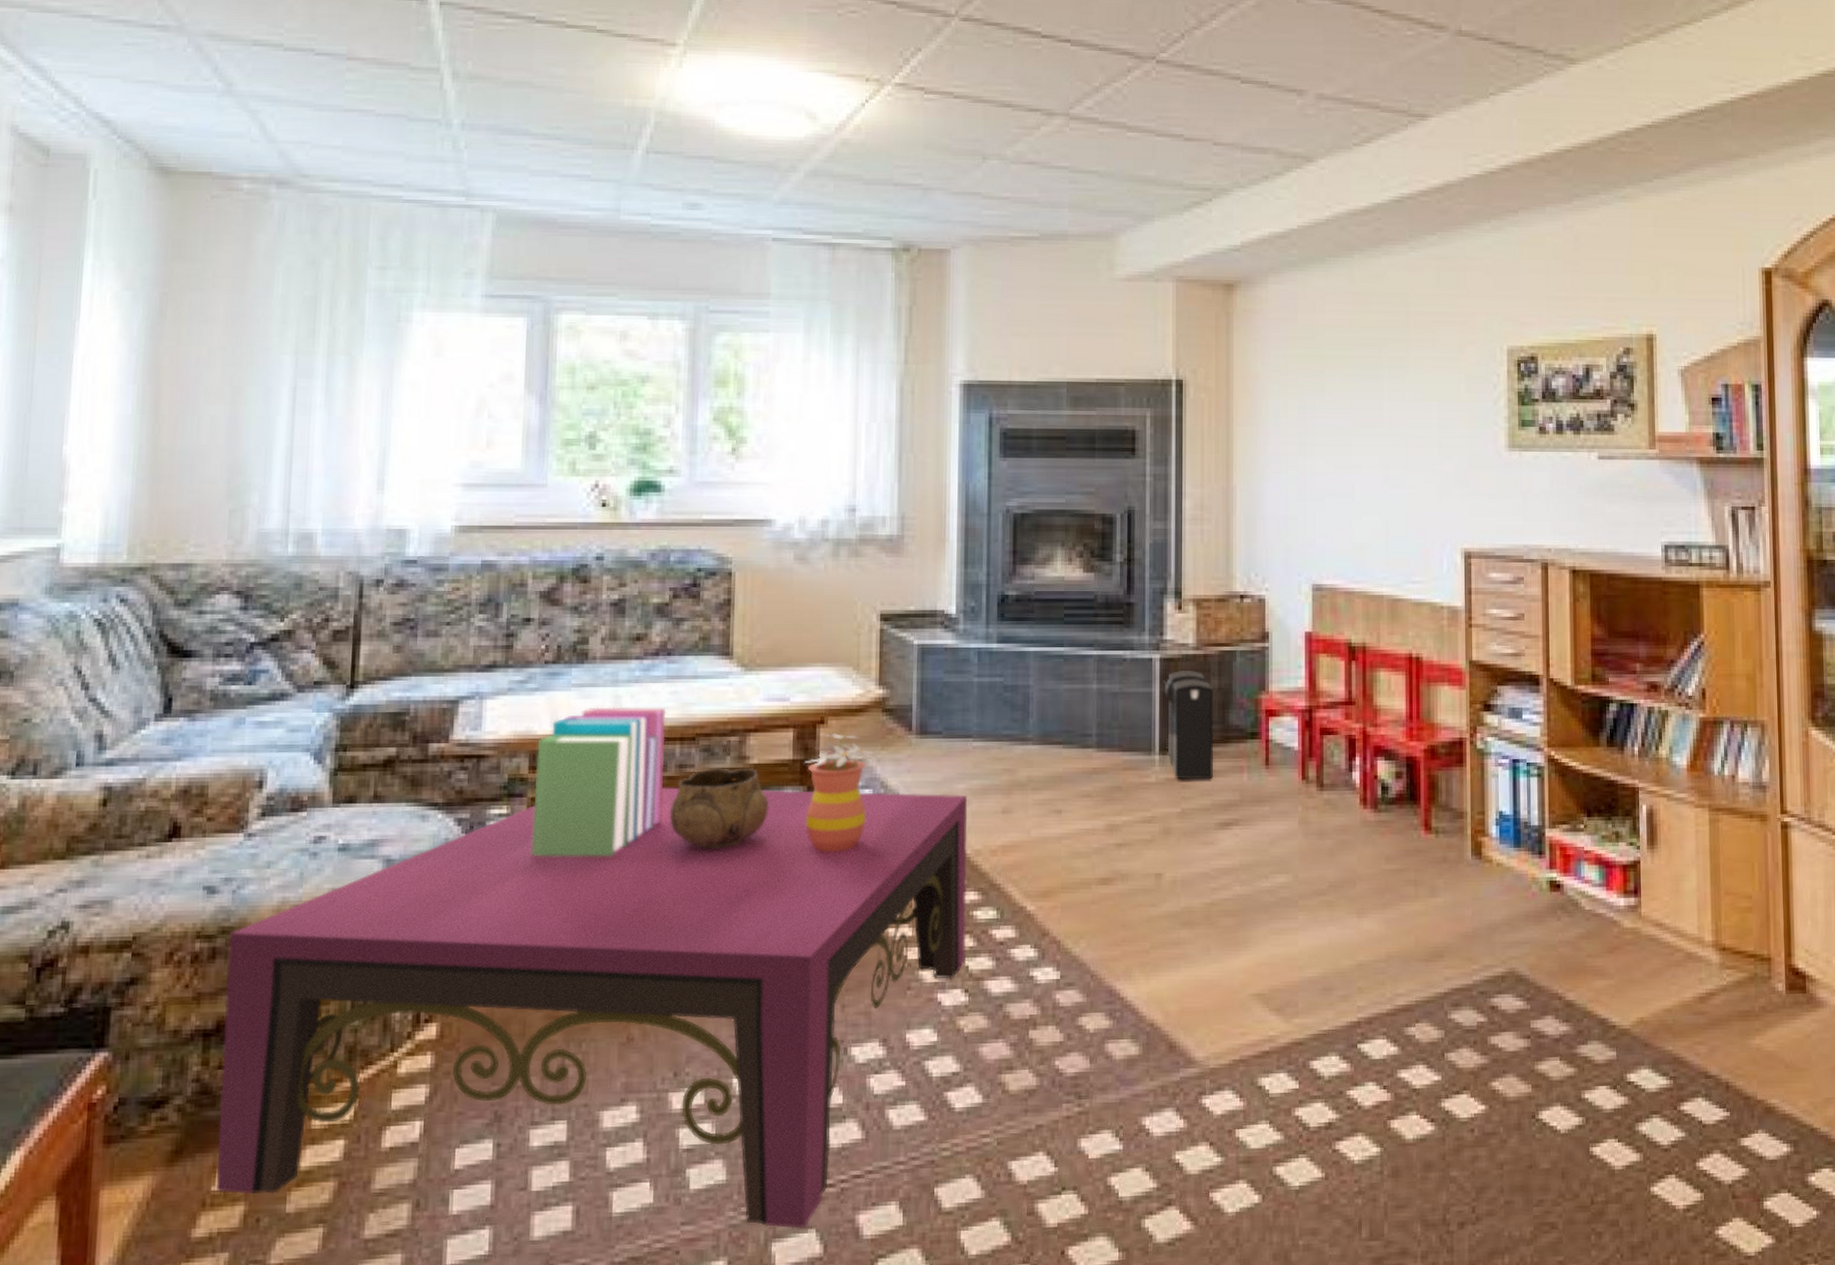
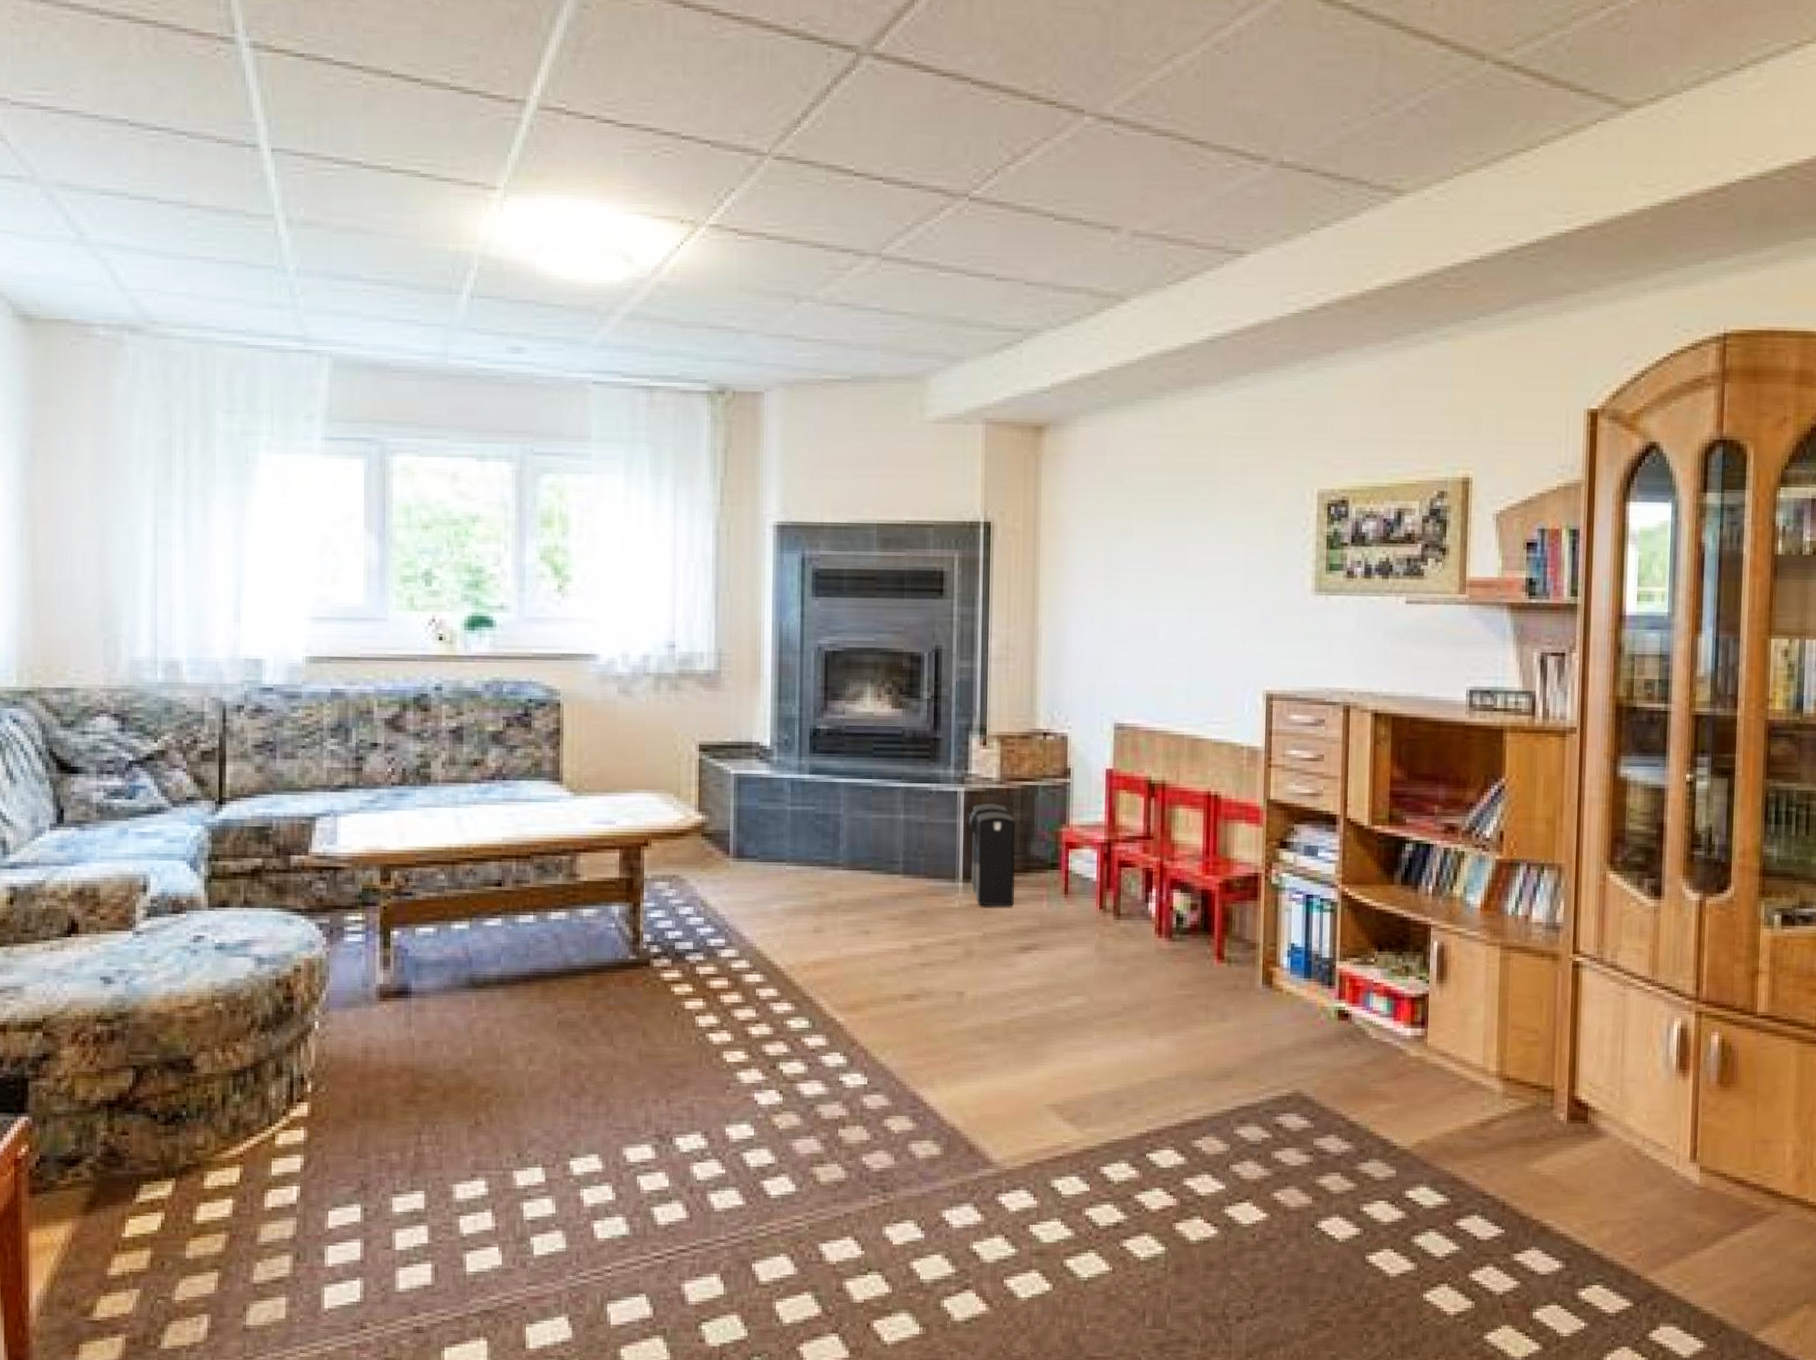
coffee table: present [215,787,968,1229] -> none [125,900,782,1293]
books: present [532,707,666,857] -> none [385,826,504,961]
decorative bowl: present [669,768,769,849] -> none [508,884,598,957]
flowerpot: present [805,733,877,852] -> none [630,855,697,963]

